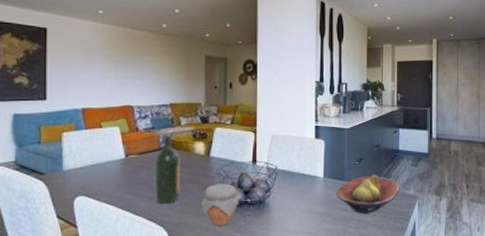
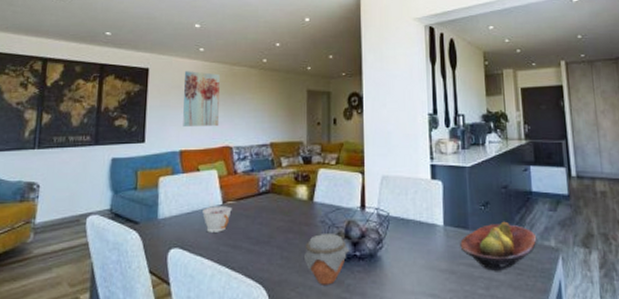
wall art: none [83,33,121,86] -> present [183,71,220,126]
teacup: none [106,159,134,183] -> present [202,206,232,233]
wine bottle: present [154,133,180,204] -> none [252,175,281,257]

